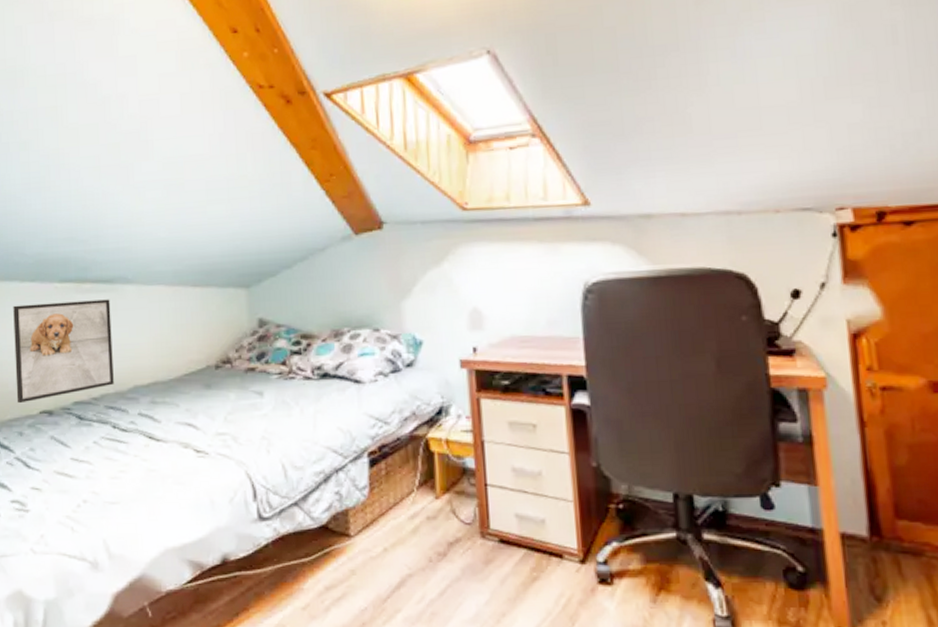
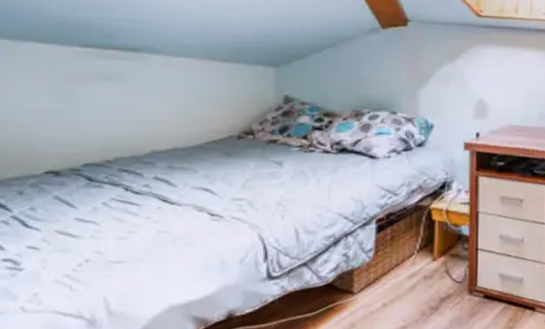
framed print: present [13,299,114,404] -> none [19,65,134,163]

